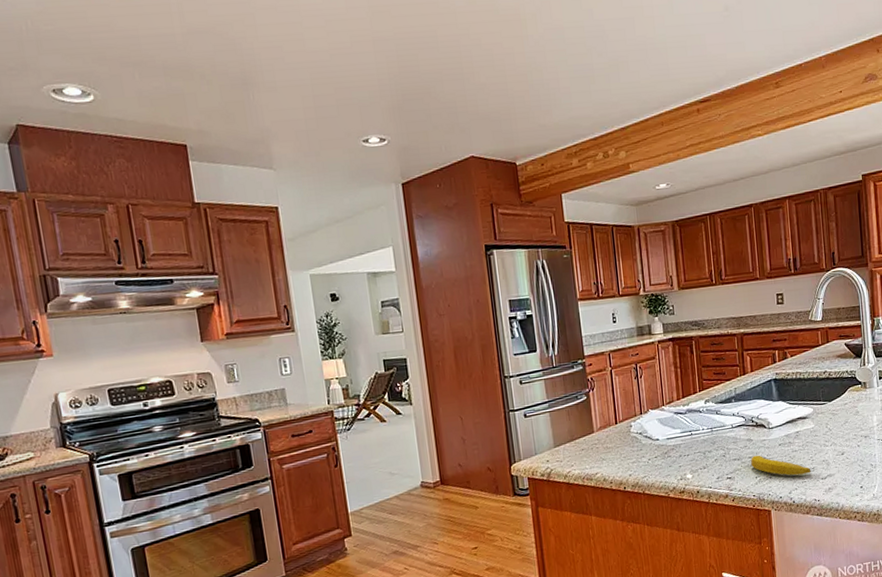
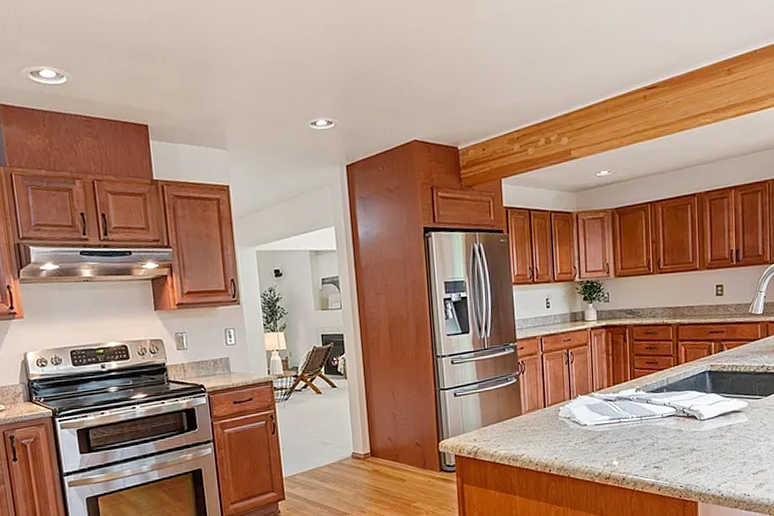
banana: present [751,455,811,476] -> none [680,446,742,469]

